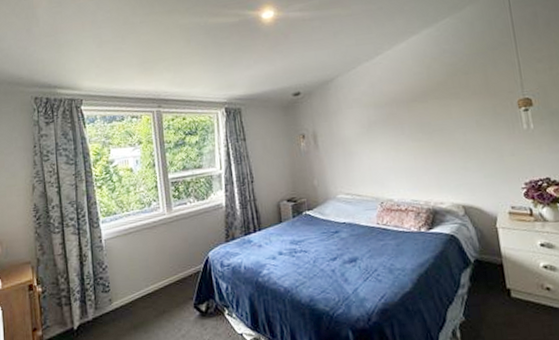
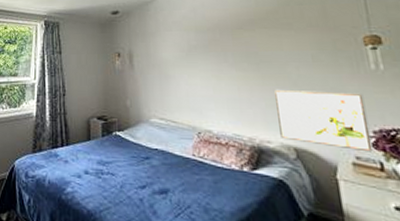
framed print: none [445,151,525,202] -> present [274,89,374,152]

